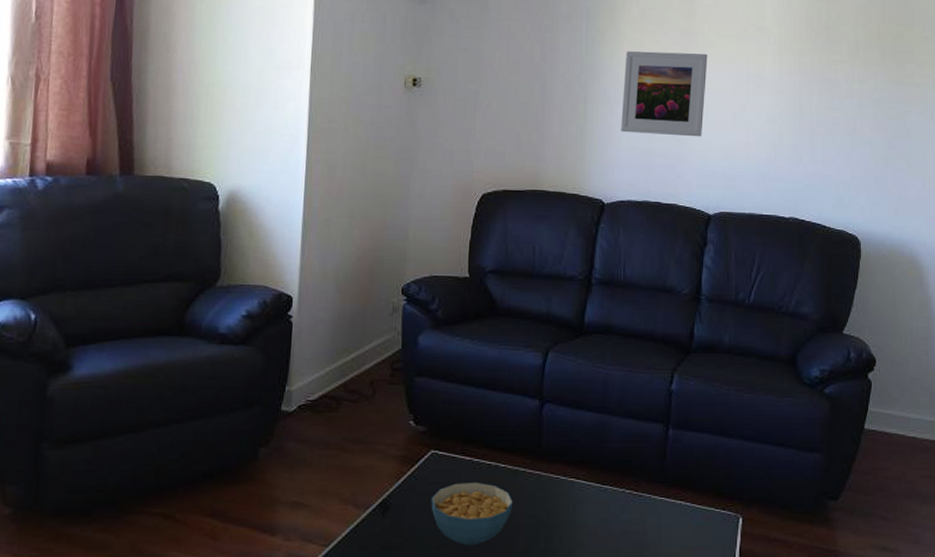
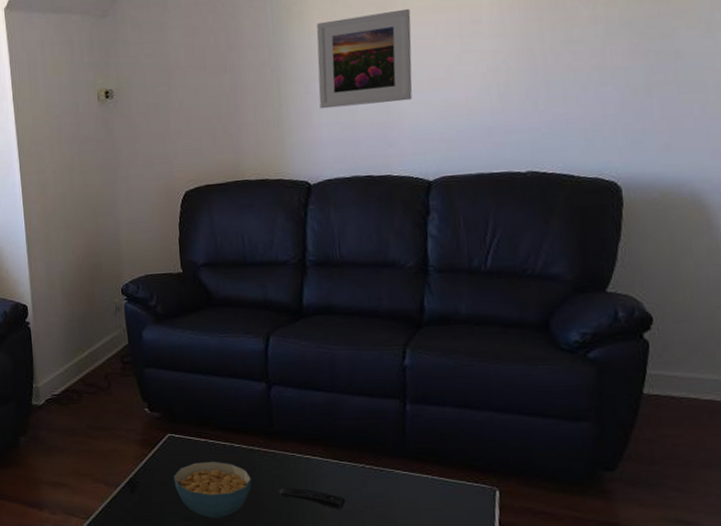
remote control: none [539,512,604,536] -> present [278,487,346,510]

